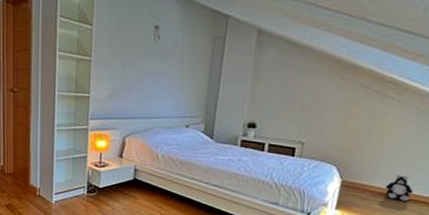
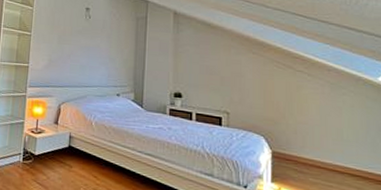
plush toy: present [385,174,413,202] -> none [316,146,344,175]

